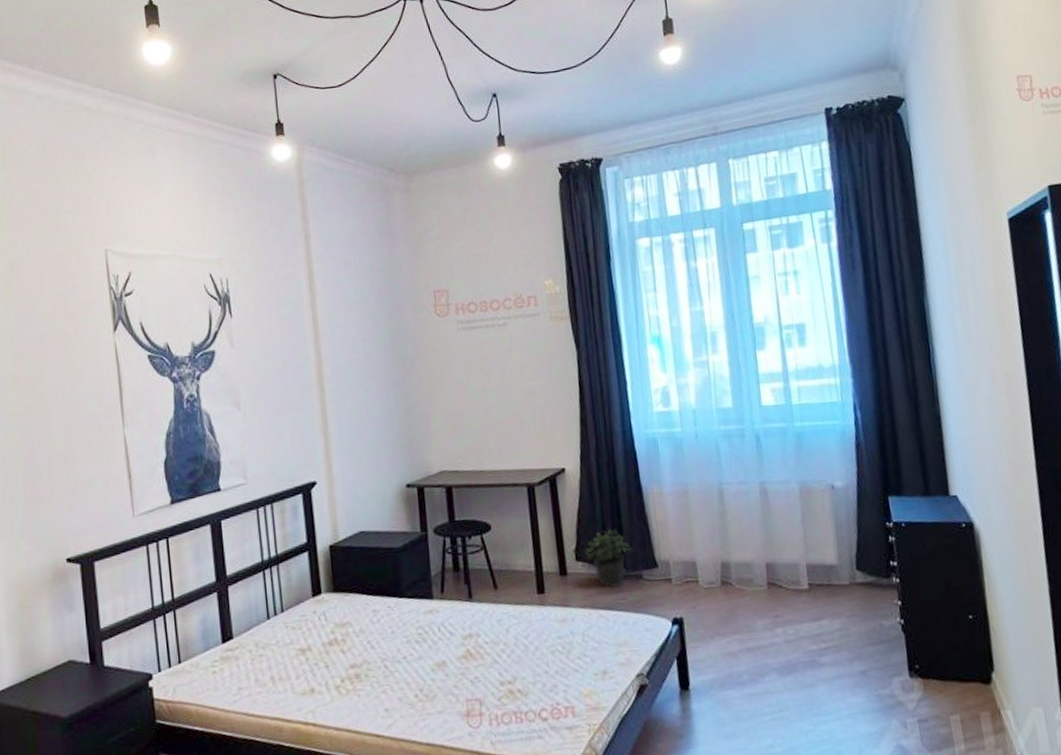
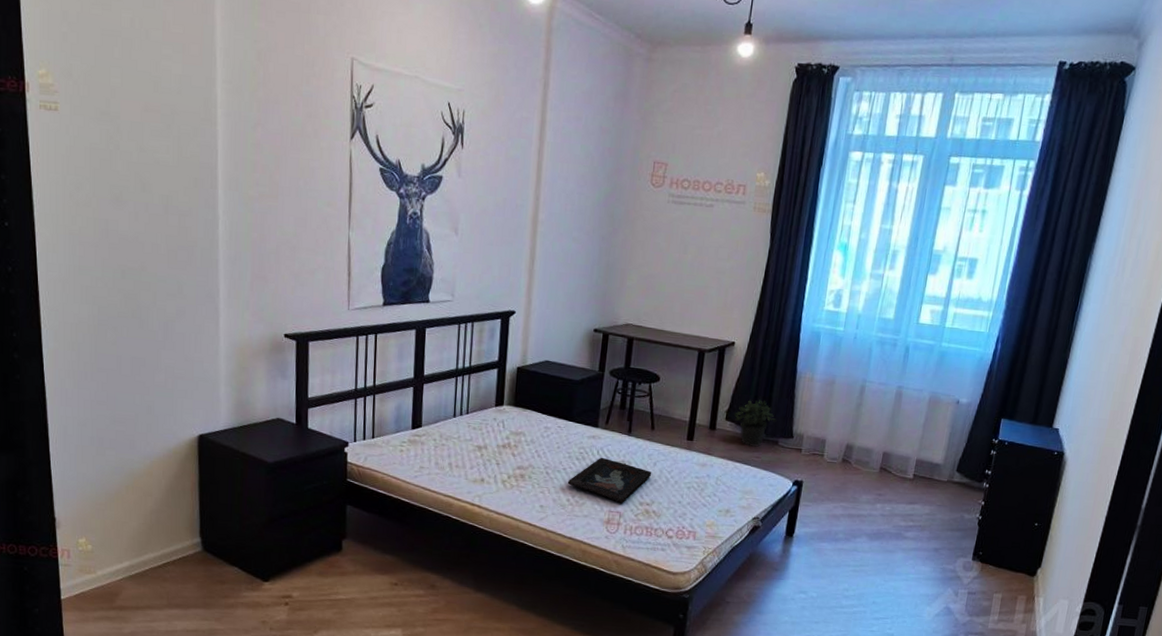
decorative tray: none [411,634,507,688] -> present [567,458,652,503]

